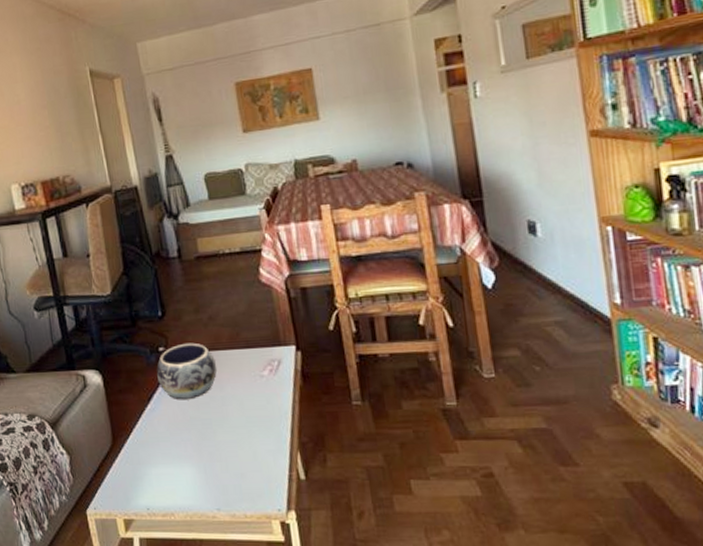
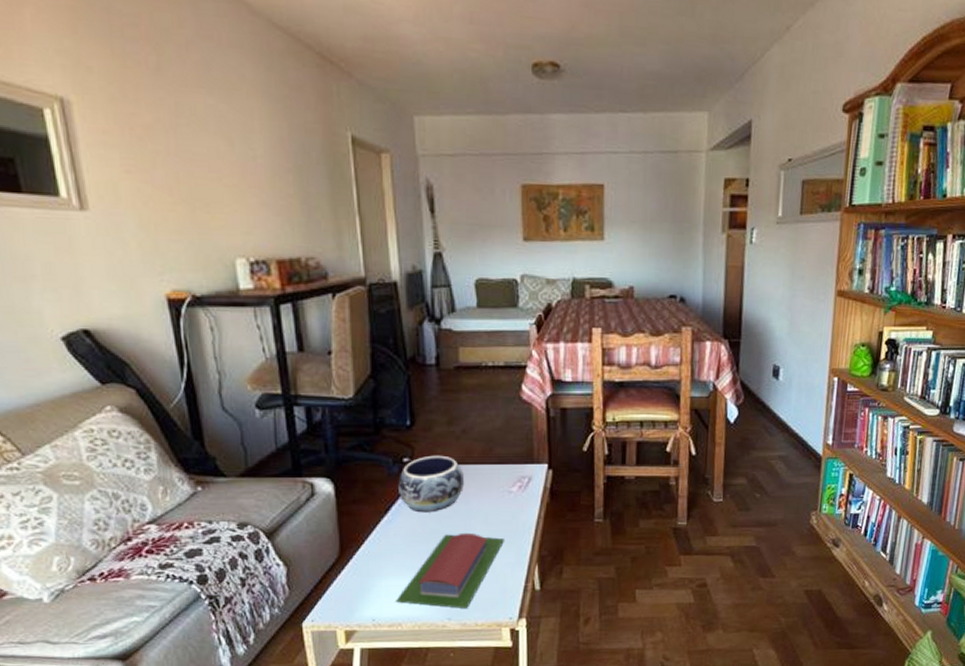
architectural model: none [166,419,262,500] -> present [396,532,504,609]

